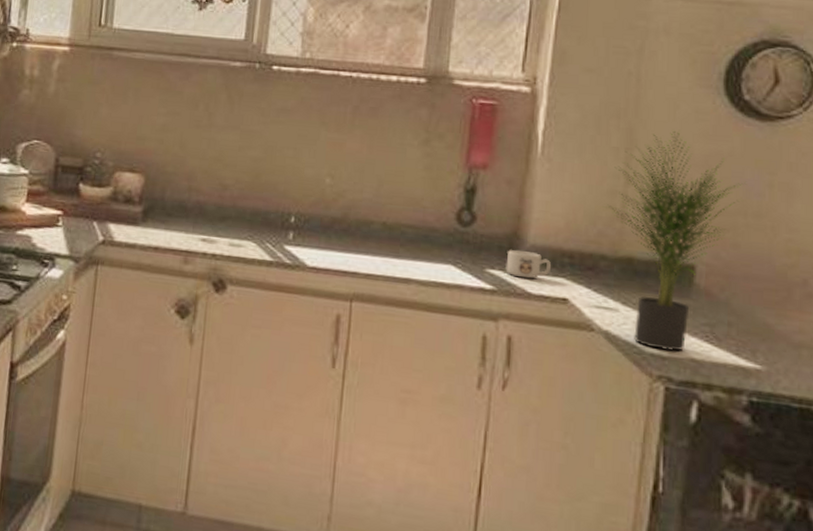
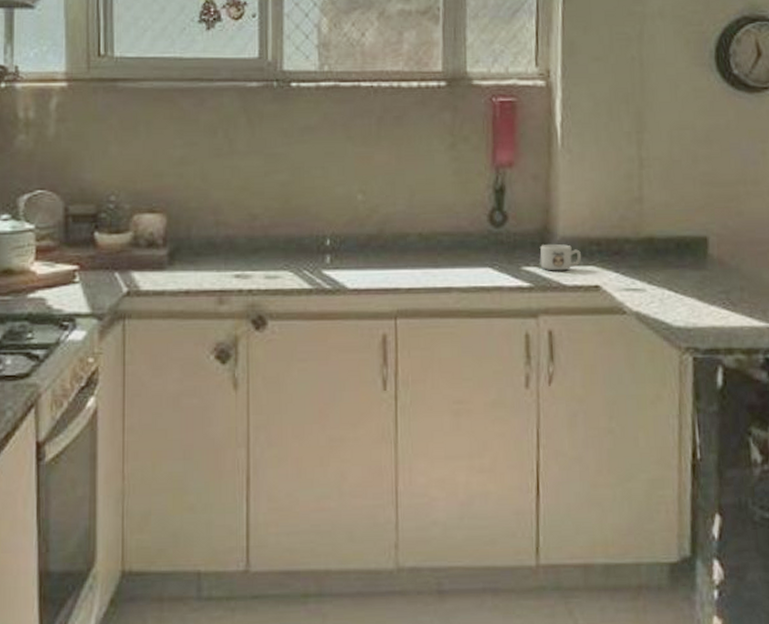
potted plant: present [607,130,745,352] -> none [626,110,742,323]

